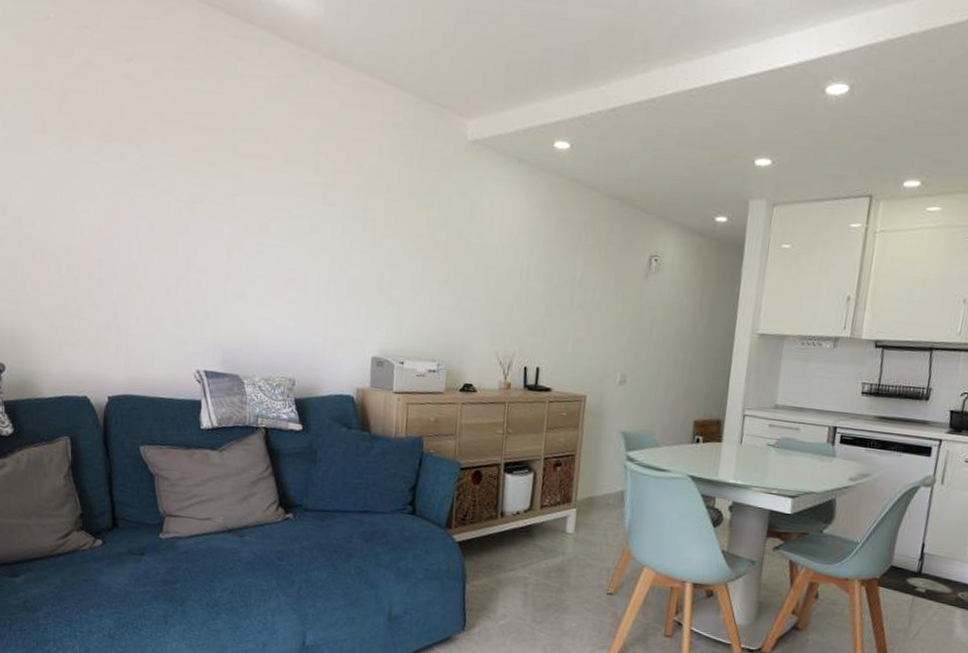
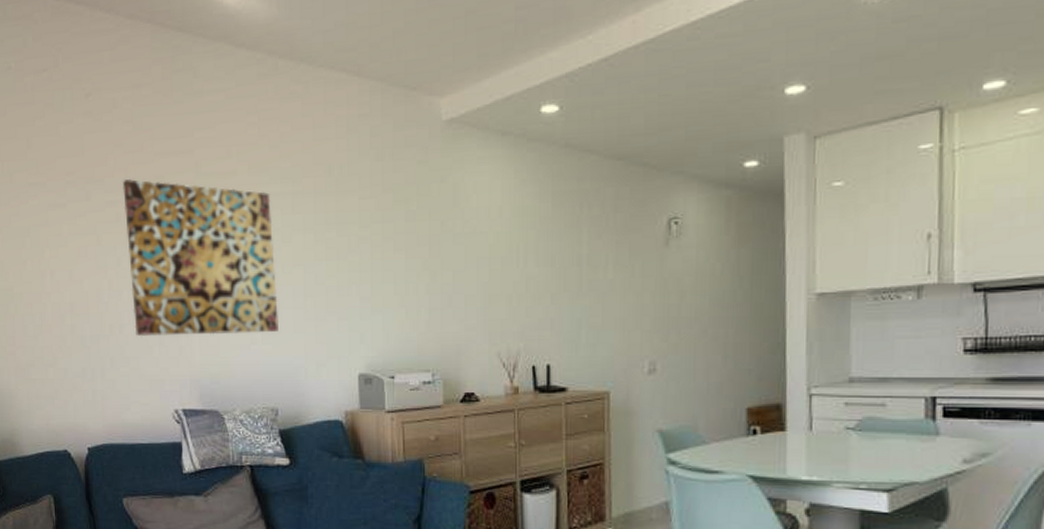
wall art: none [159,148,304,310] -> present [123,179,279,337]

